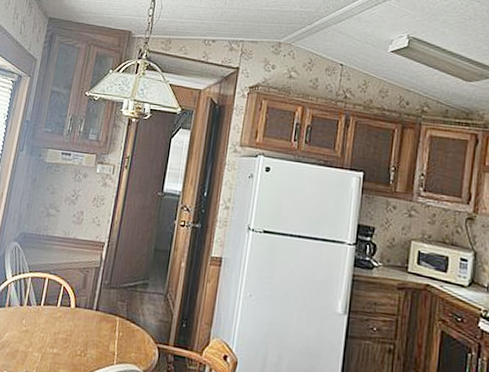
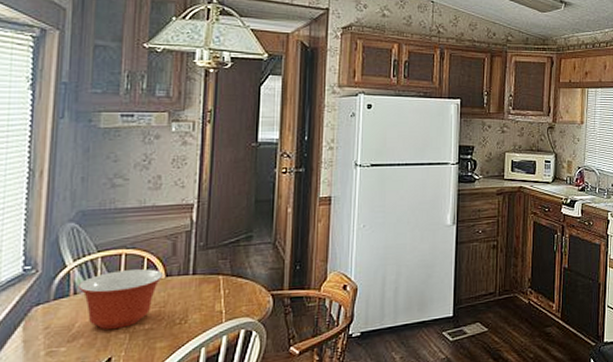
mixing bowl: none [12,292,74,347] -> present [78,269,164,330]

